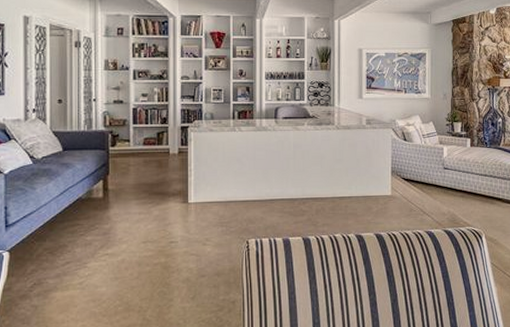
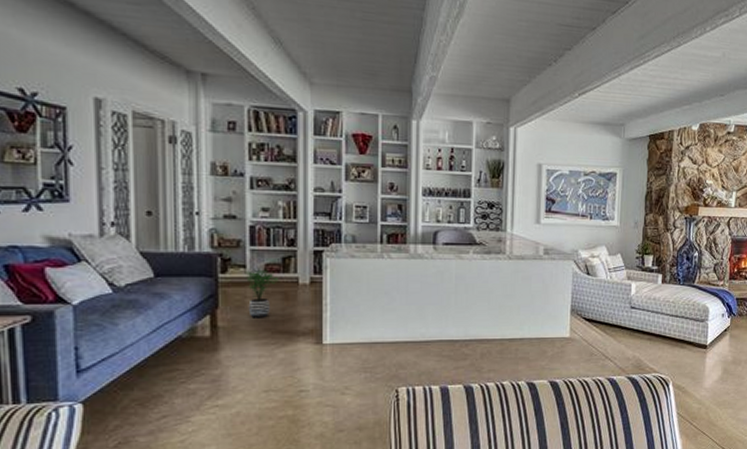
potted plant: none [127,142,155,182] -> present [243,269,279,318]

